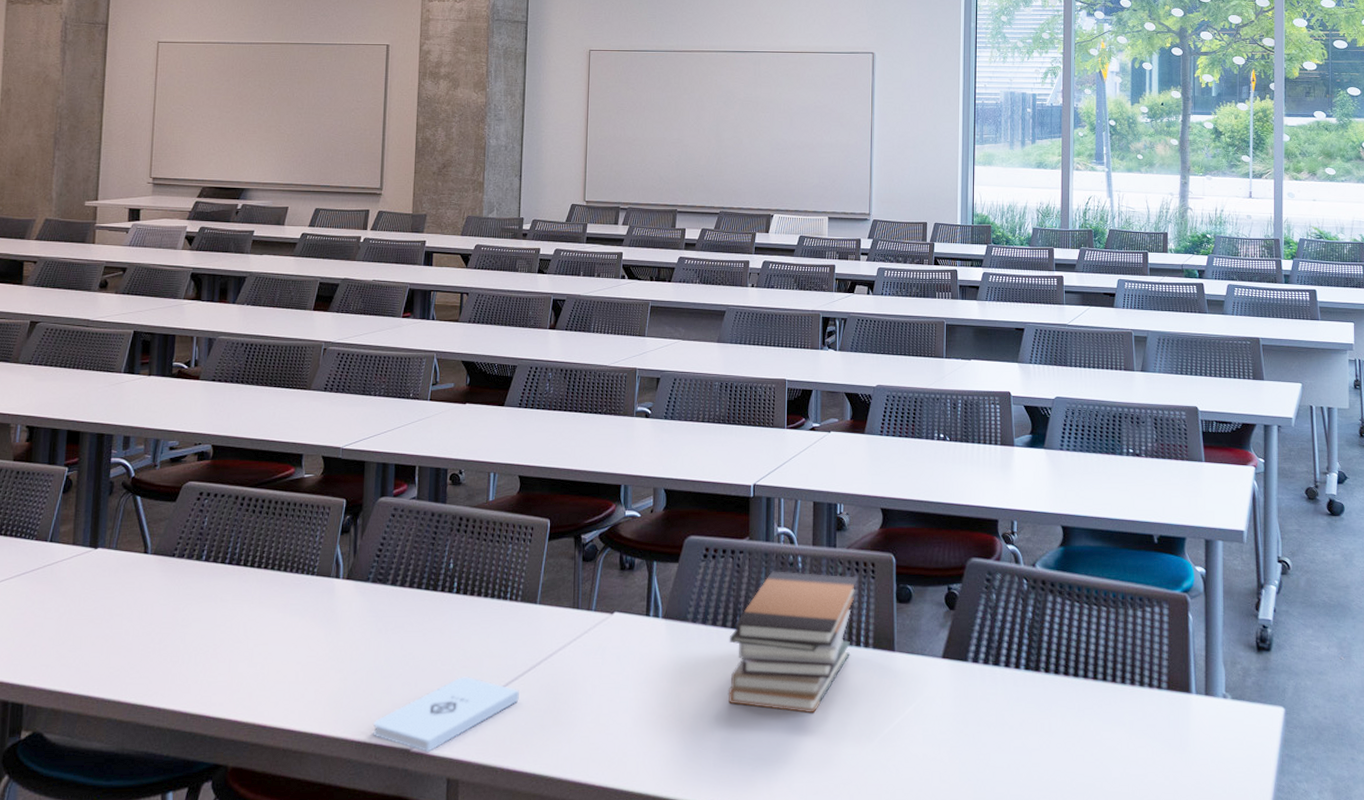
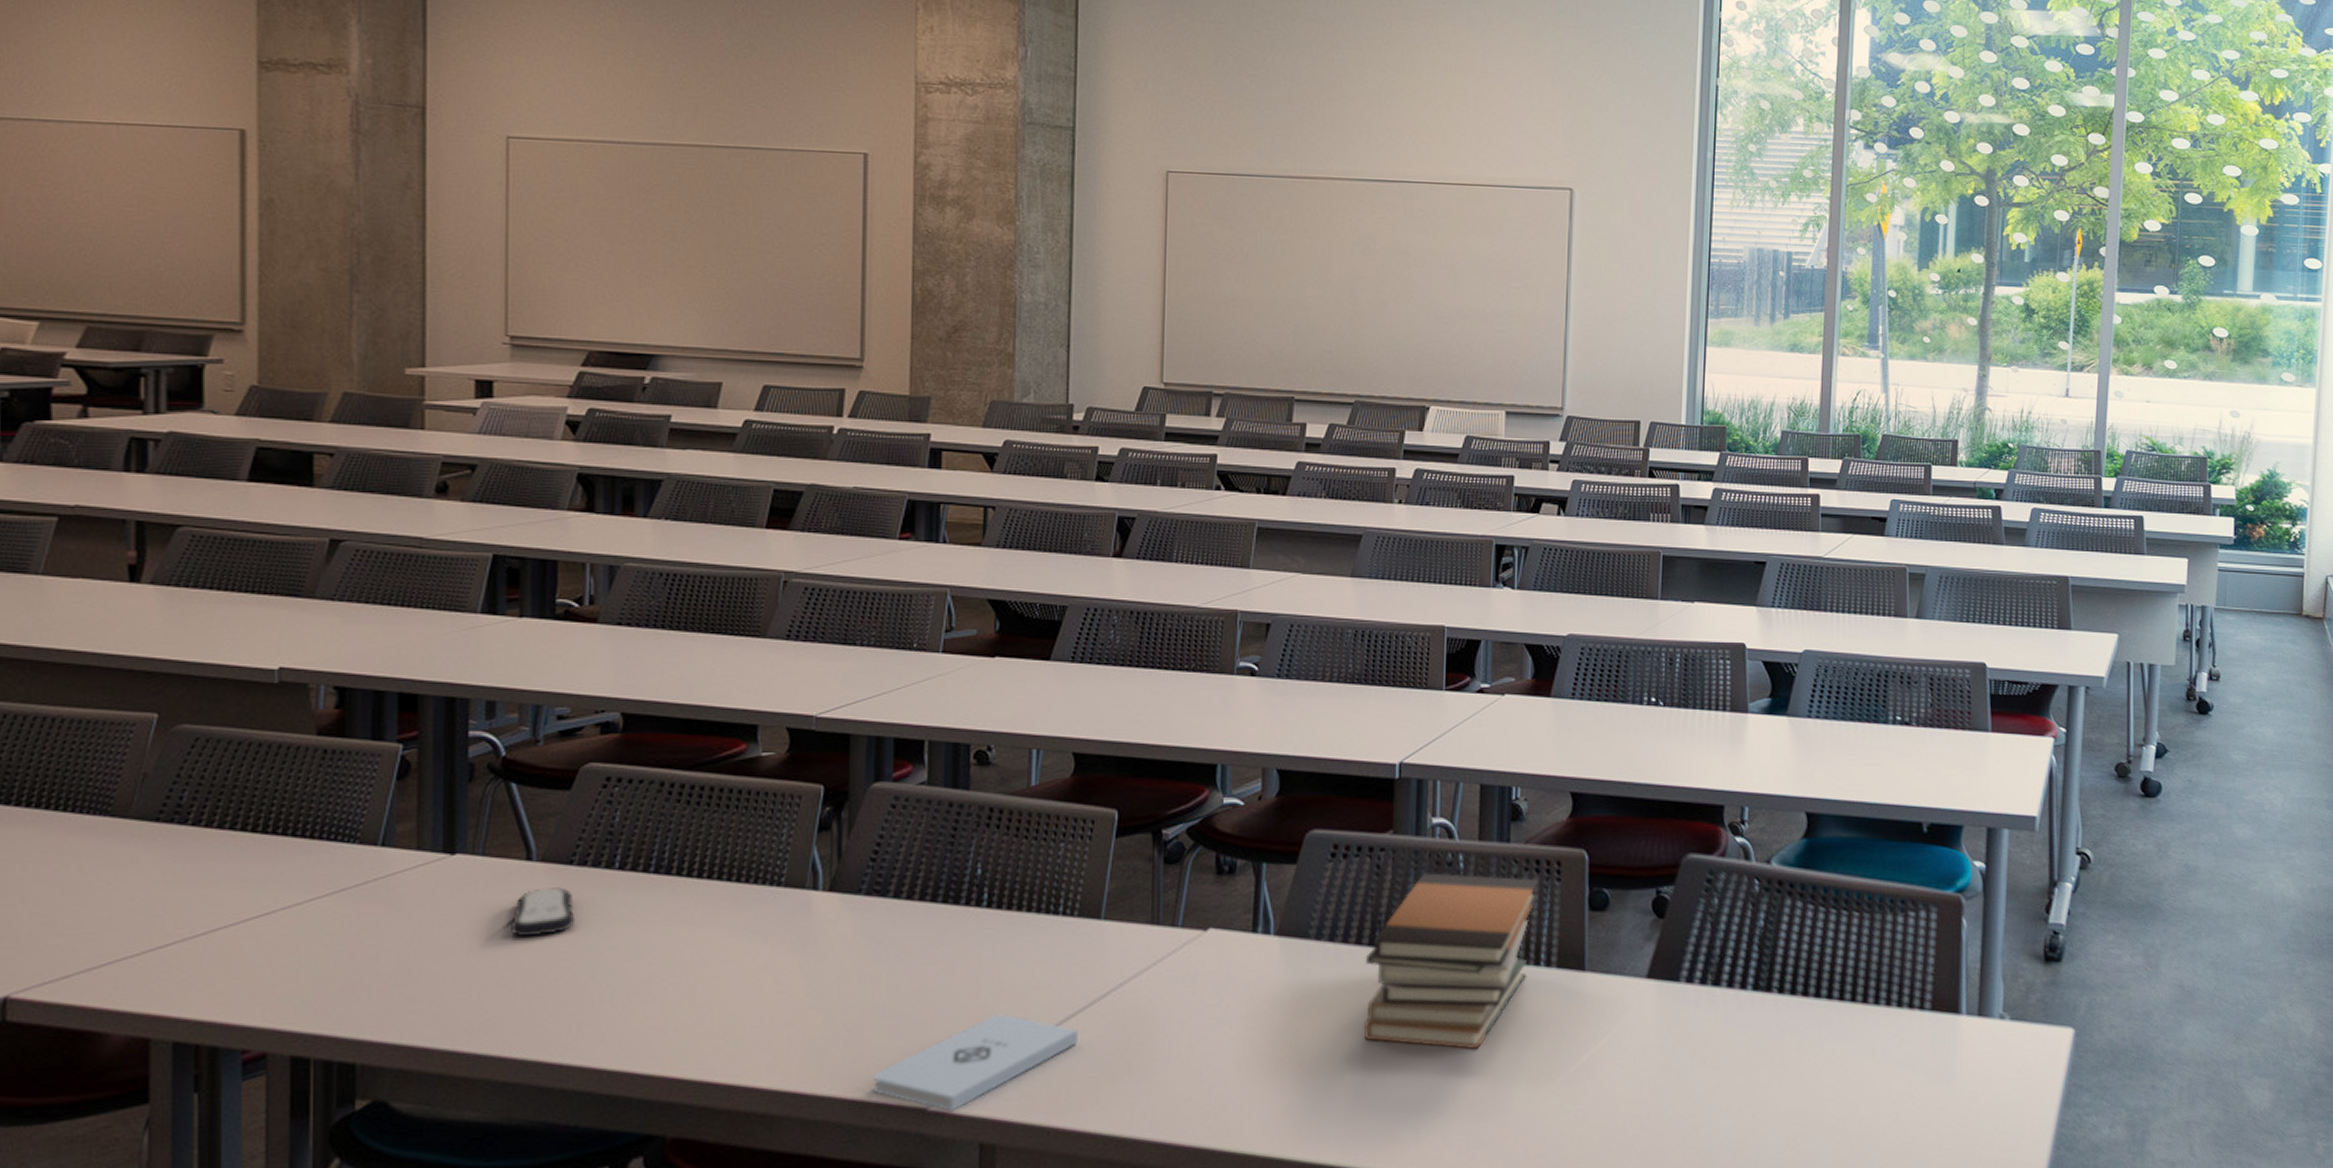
remote control: none [131,574,175,611] -> present [511,887,576,937]

